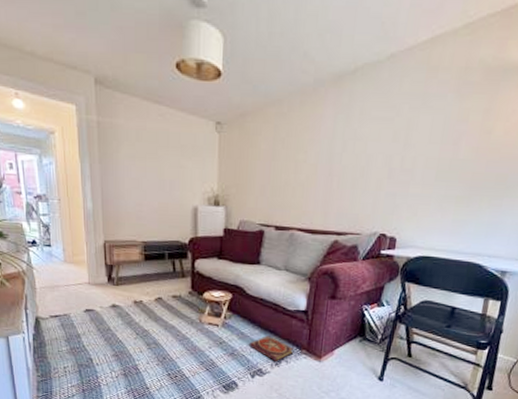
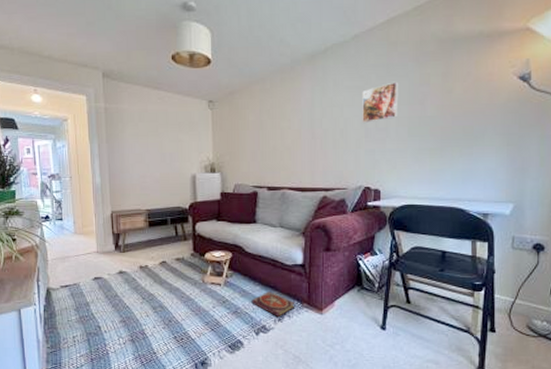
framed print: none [386,115,434,163] -> present [362,82,399,124]

